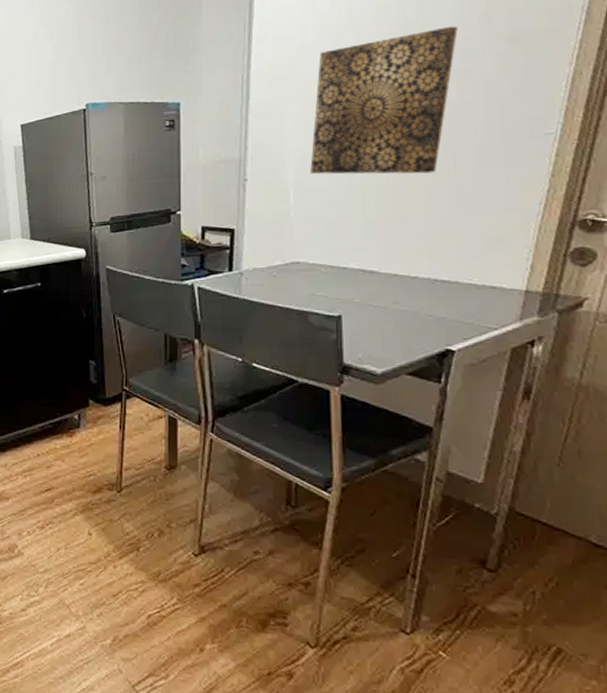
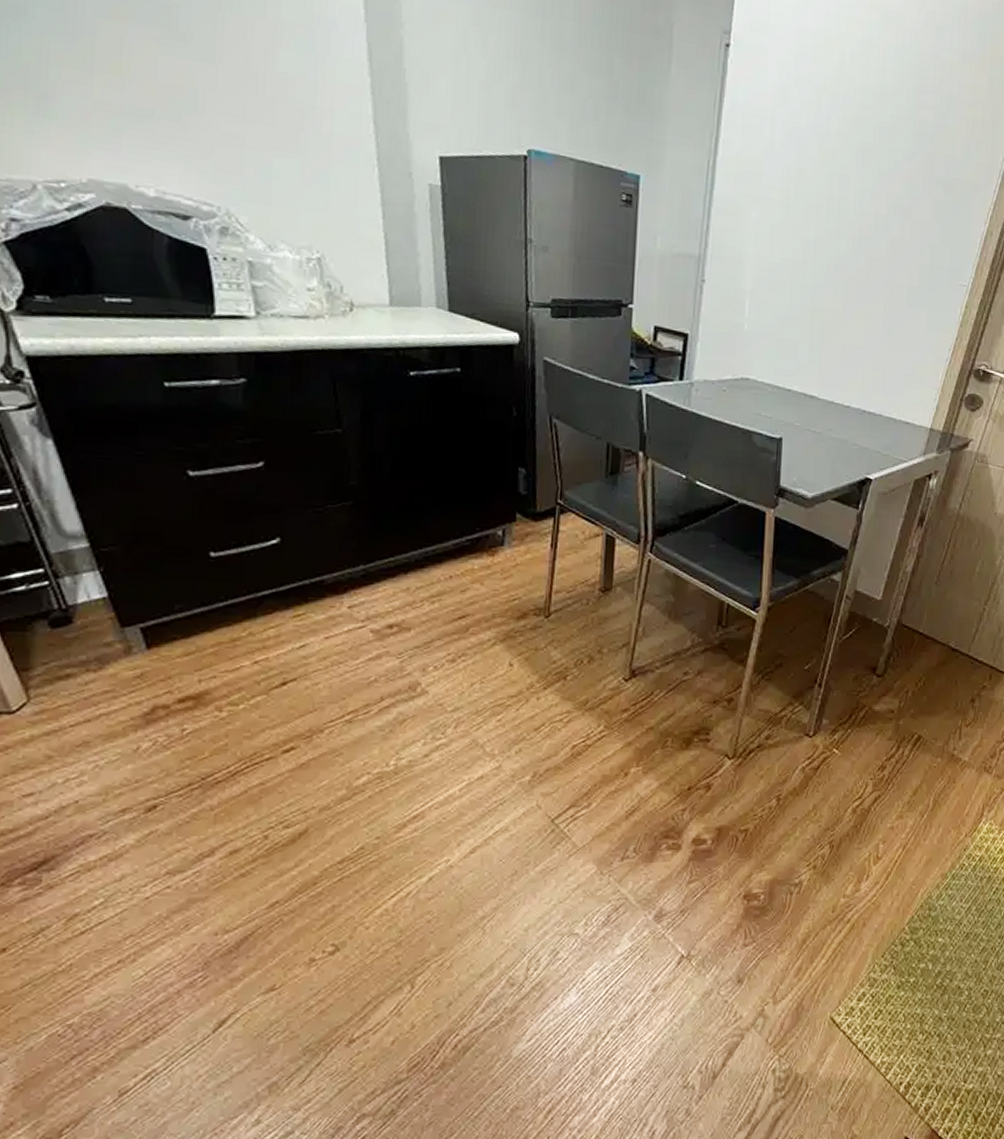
wall art: present [310,26,458,175] -> none [766,154,906,306]

